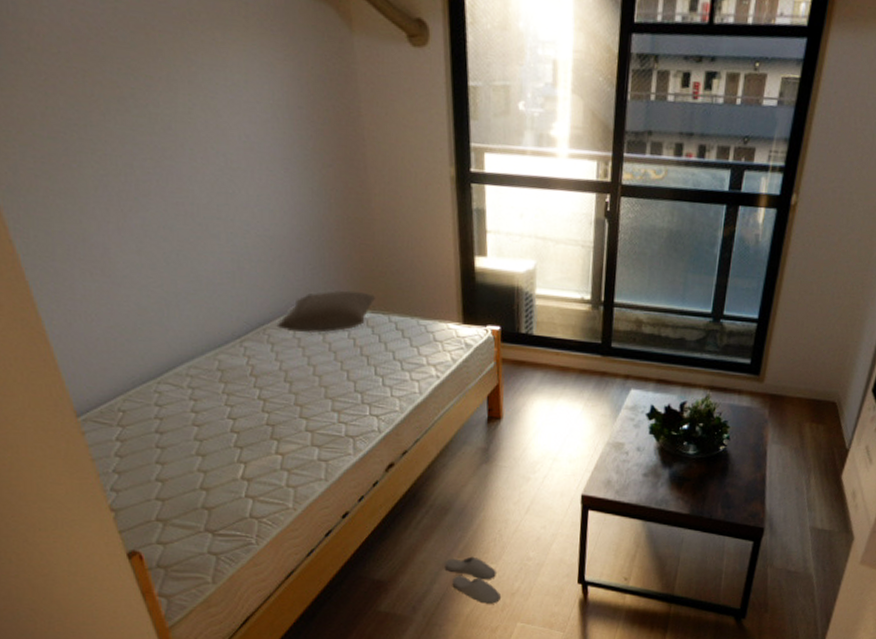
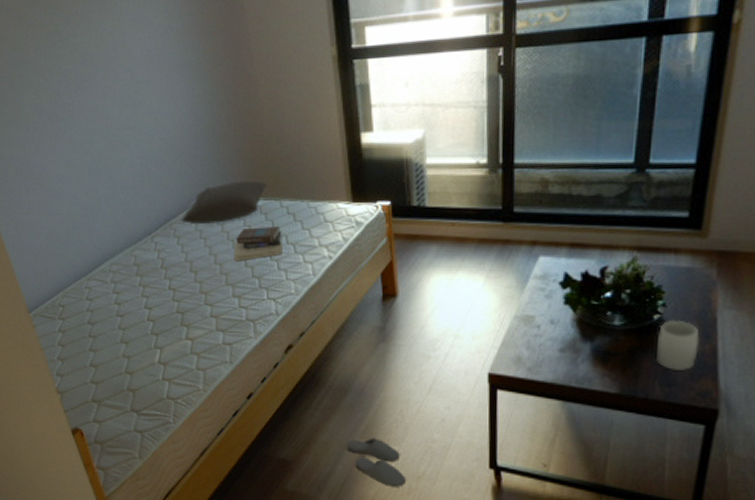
books: none [334,340,389,375] -> present [233,227,283,262]
mug: none [719,451,754,495] -> present [655,319,700,370]

